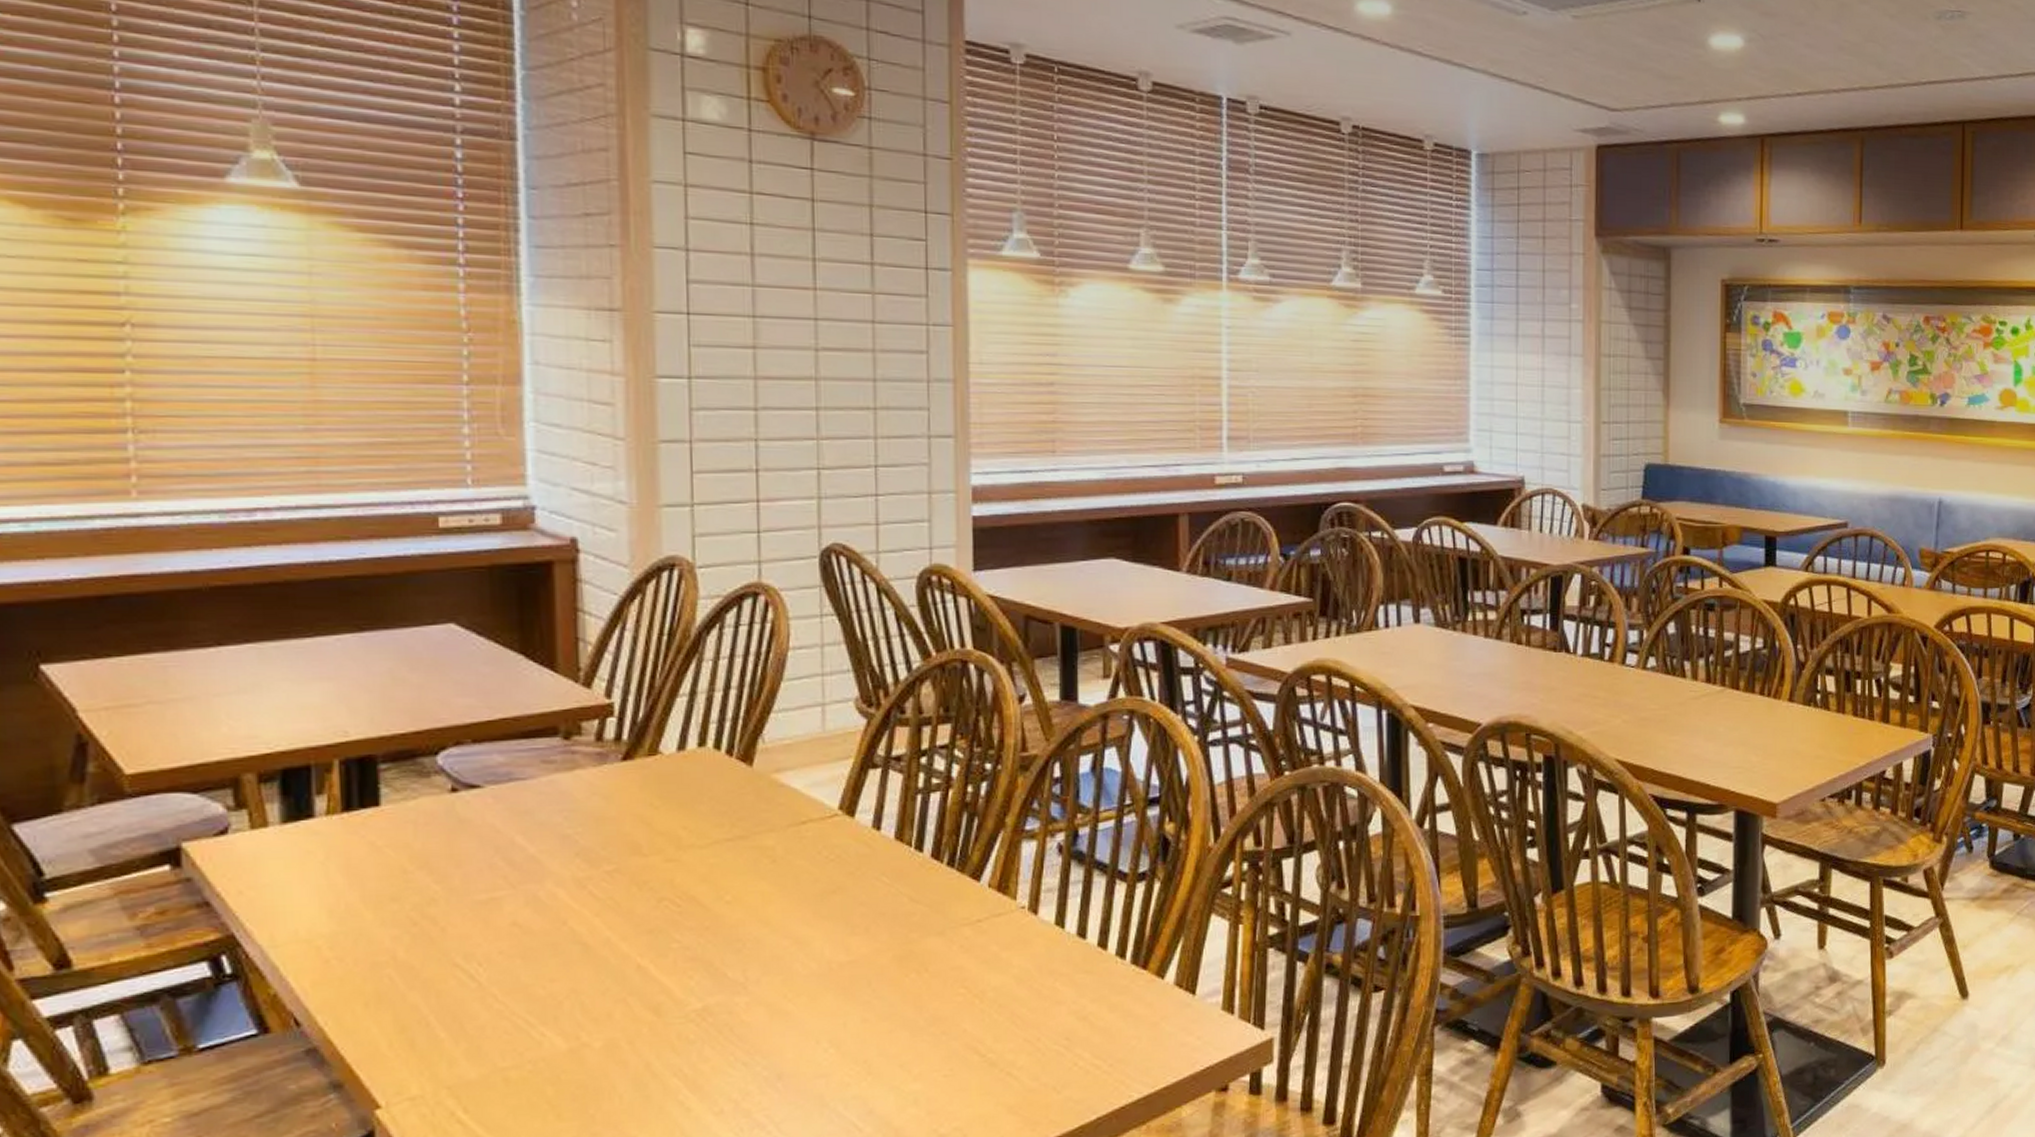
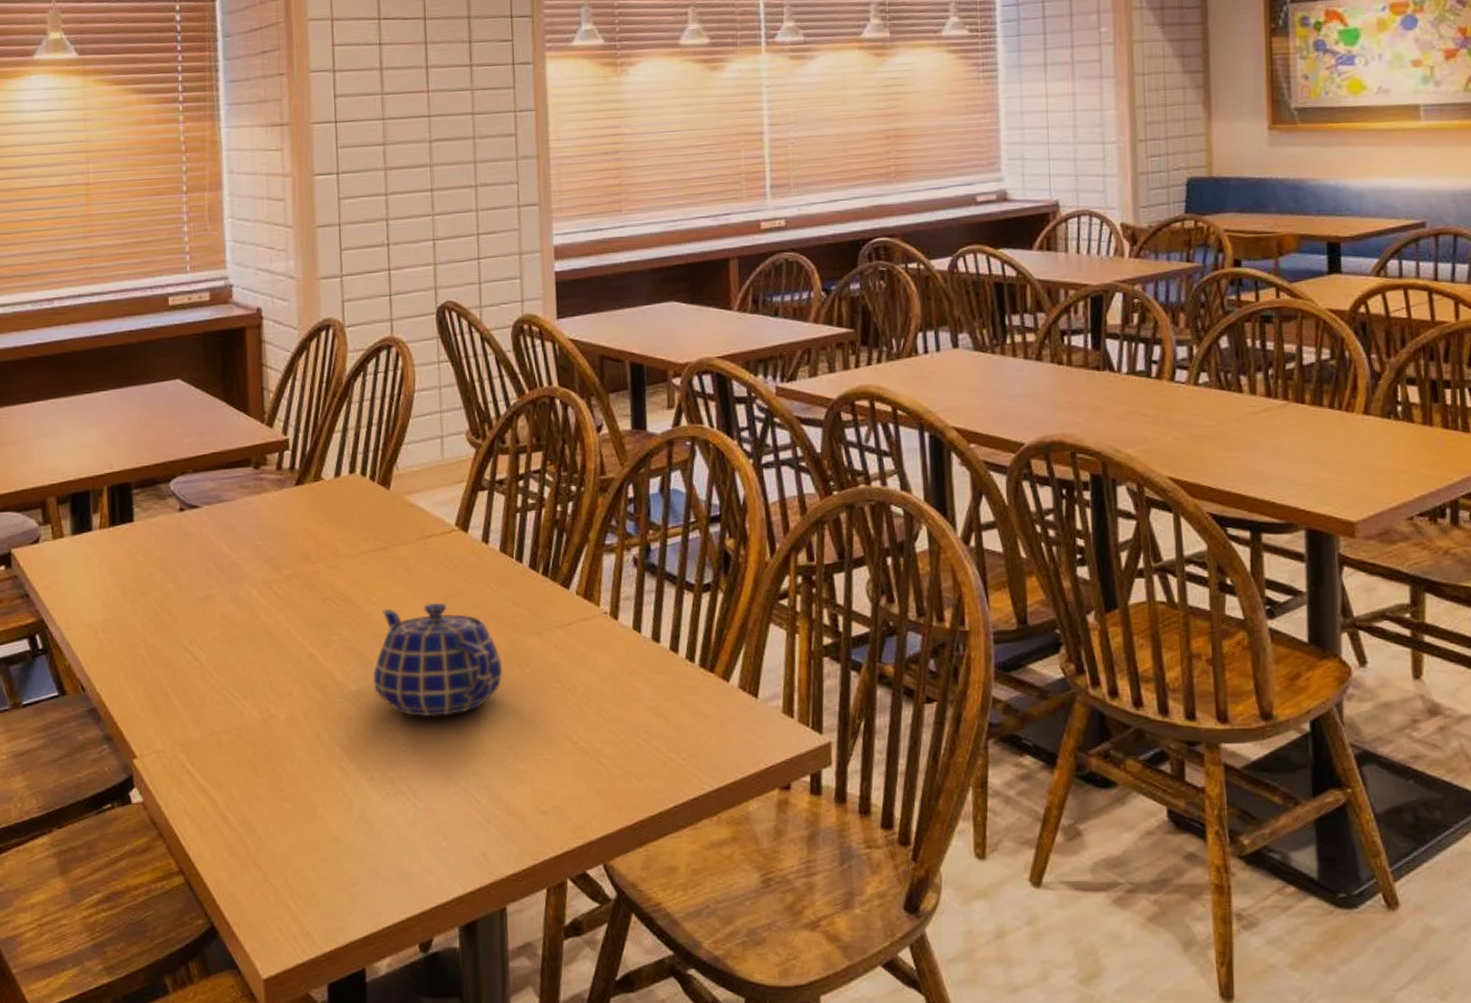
teapot: none [724,900,895,1036] -> present [372,602,503,717]

